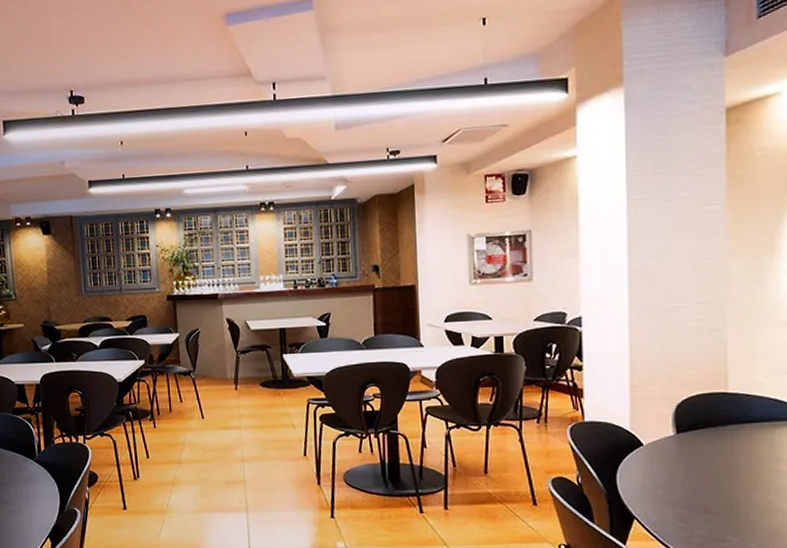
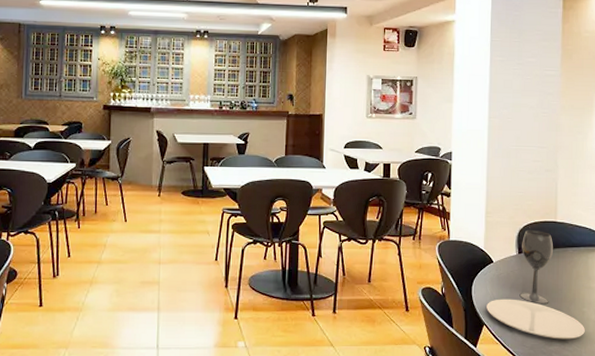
plate: none [637,487,772,534] -> present [486,299,585,340]
wine glass: none [680,403,725,493] -> present [519,229,554,305]

